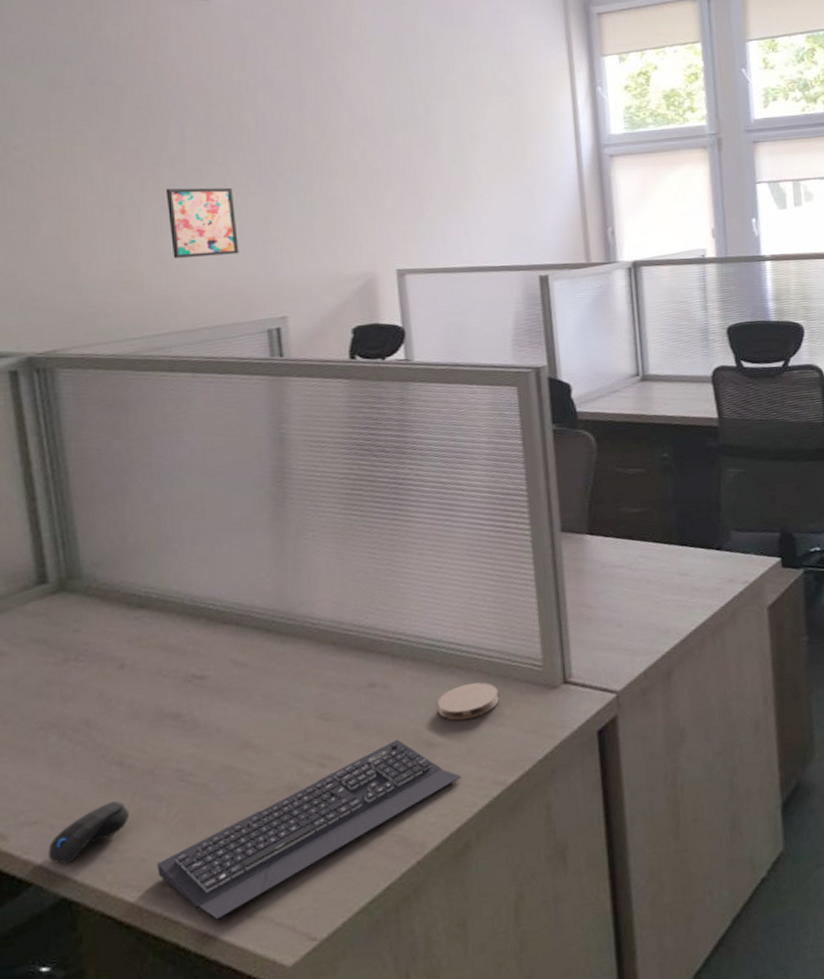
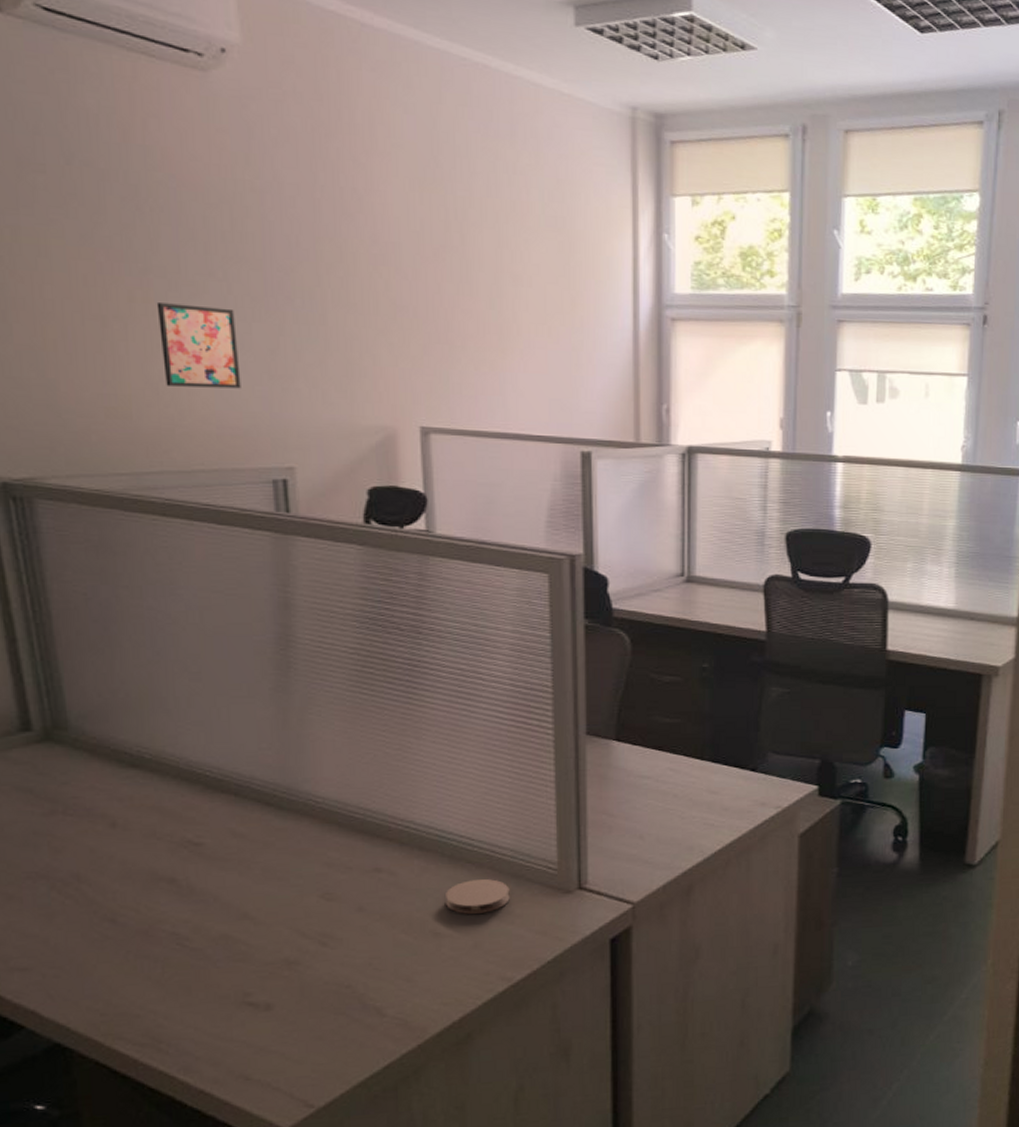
computer mouse: present [48,800,130,865] -> none [40,956,124,1012]
keyboard: present [157,739,462,920] -> none [152,926,467,1079]

